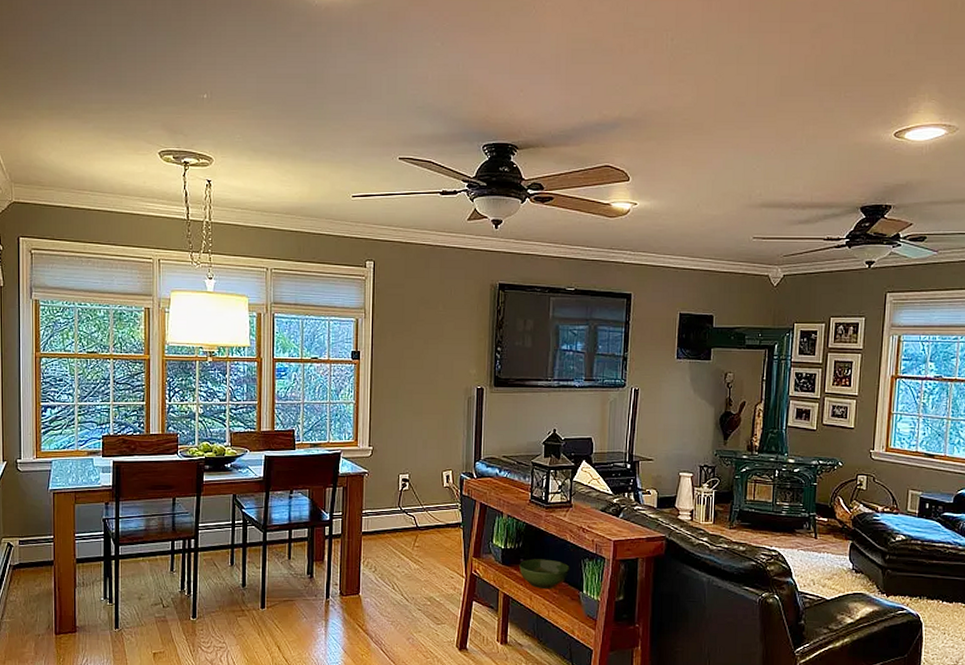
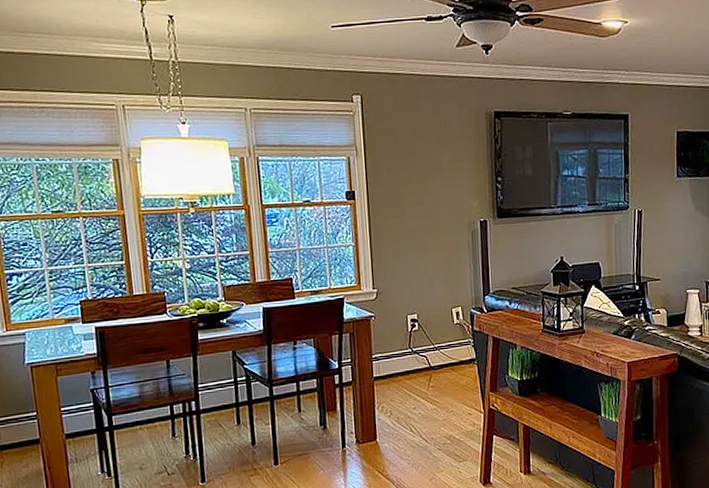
bowl: present [519,559,570,589] -> none [537,386,587,416]

